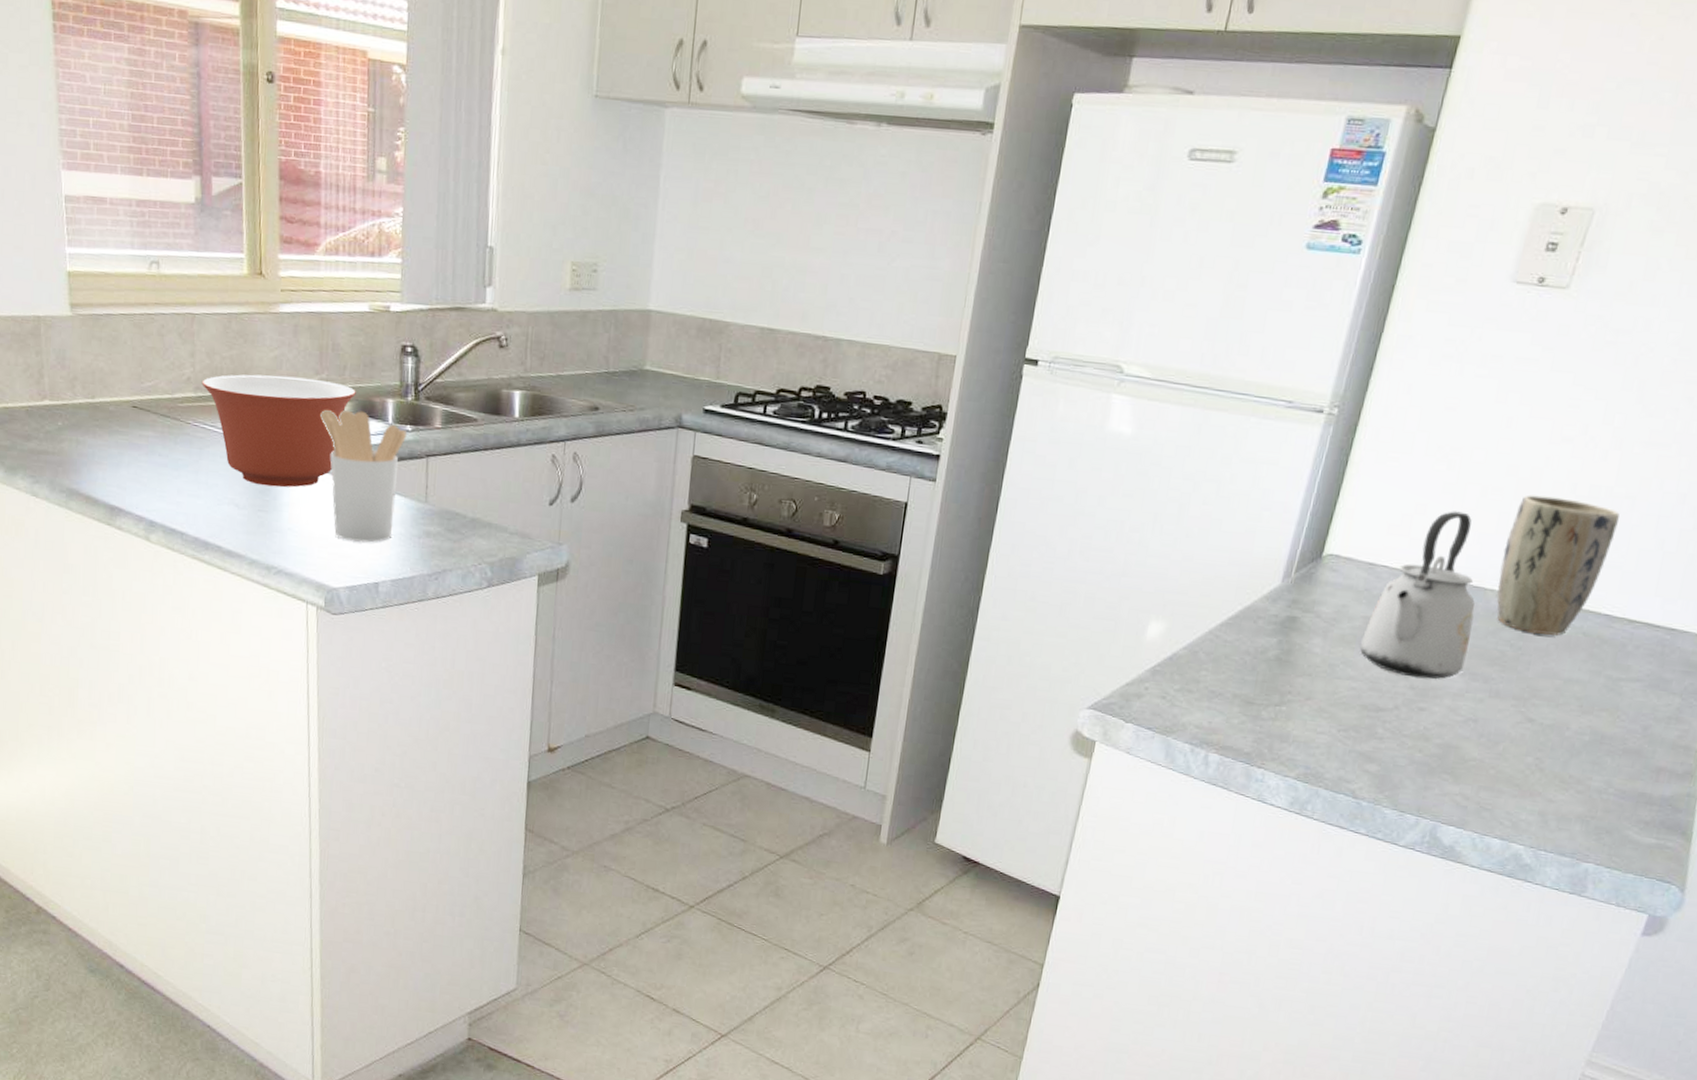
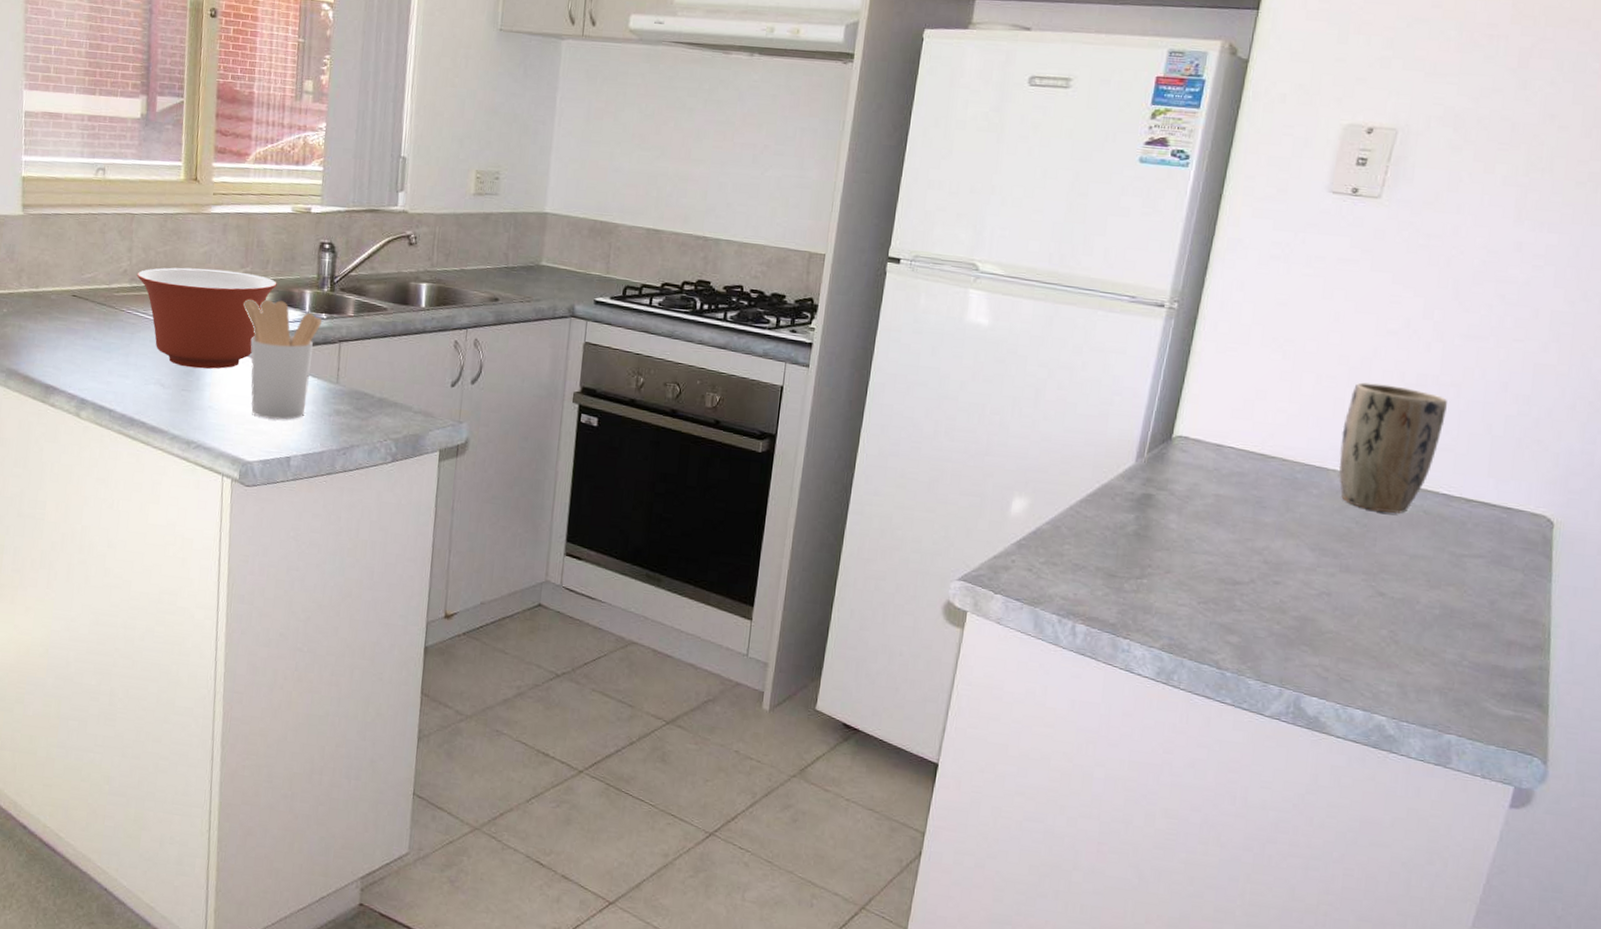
kettle: present [1359,511,1475,680] -> none [1213,397,1320,555]

